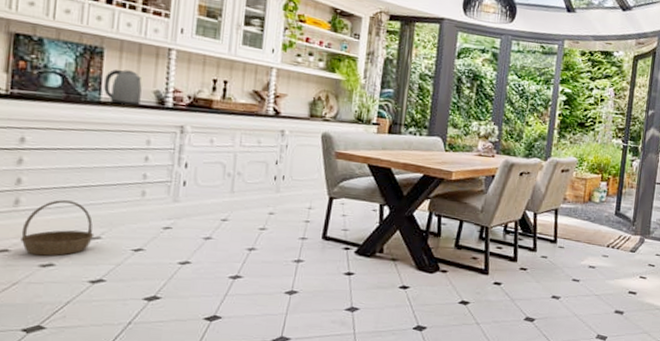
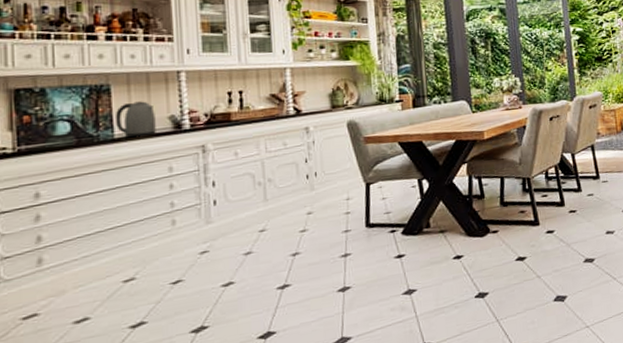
basket: present [20,200,94,256] -> none [49,246,128,314]

